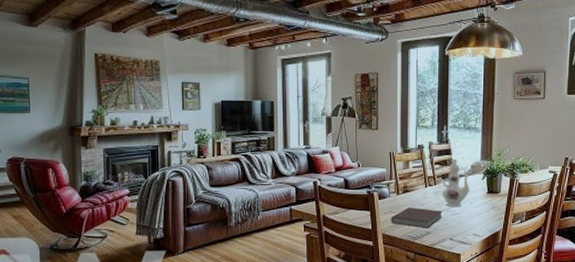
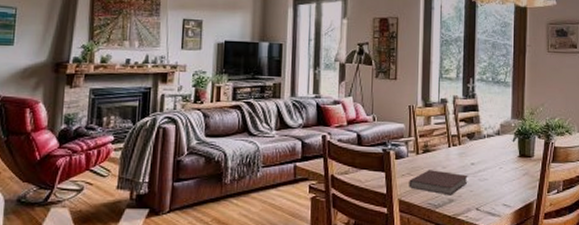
ewer: present [442,158,474,208] -> none [467,116,503,172]

